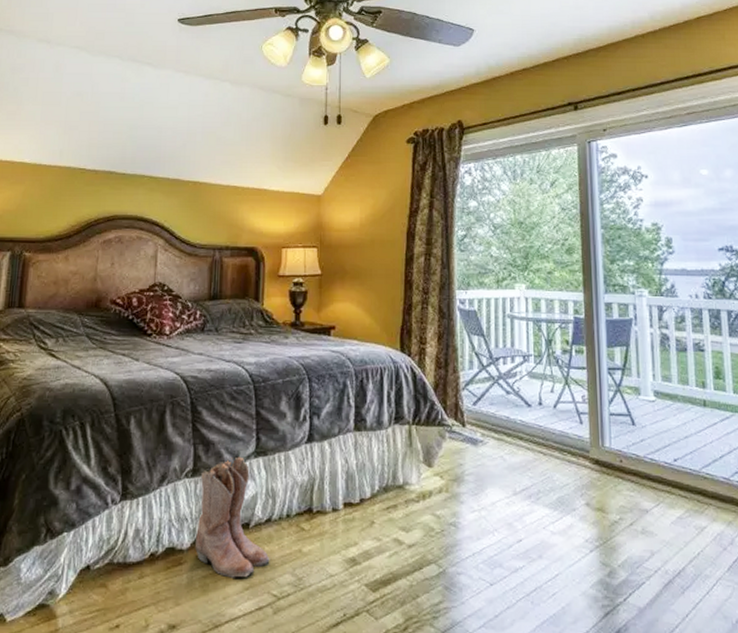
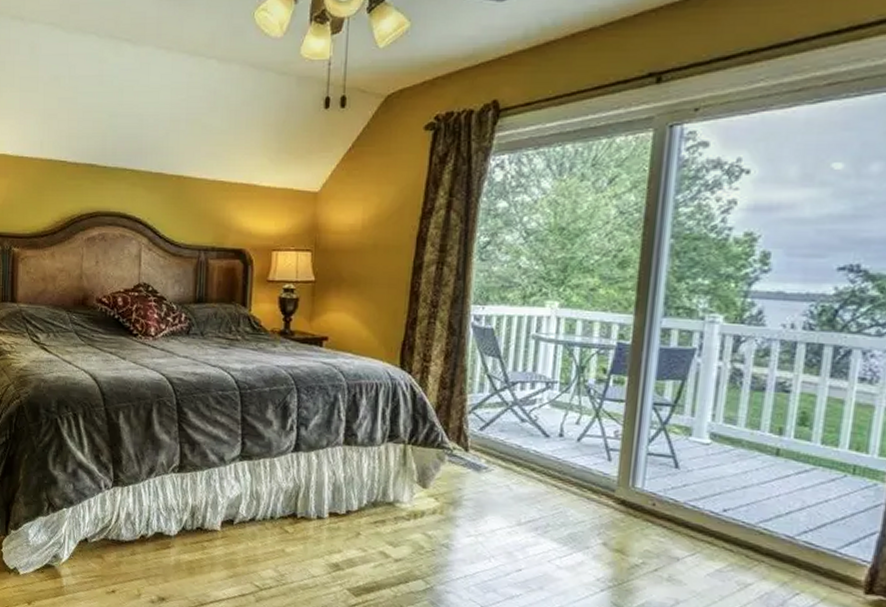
boots: present [196,456,270,578] -> none [182,458,253,567]

